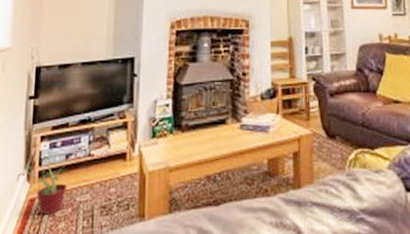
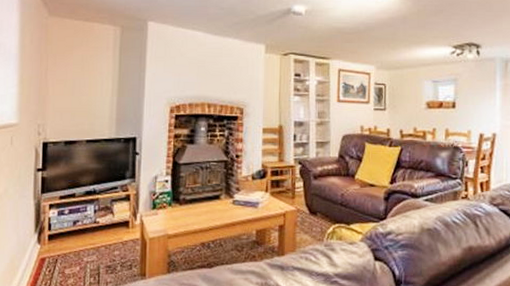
potted plant: present [15,156,69,215] -> none [27,222,77,272]

